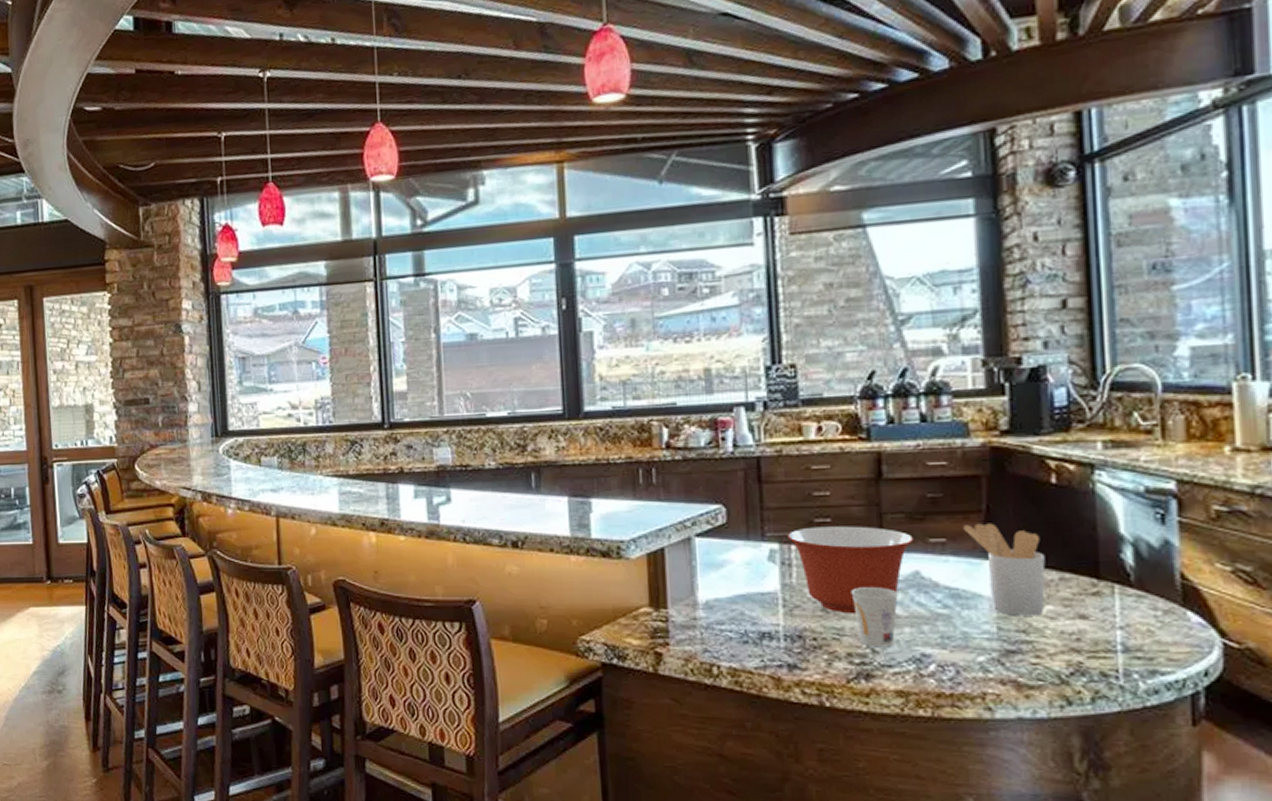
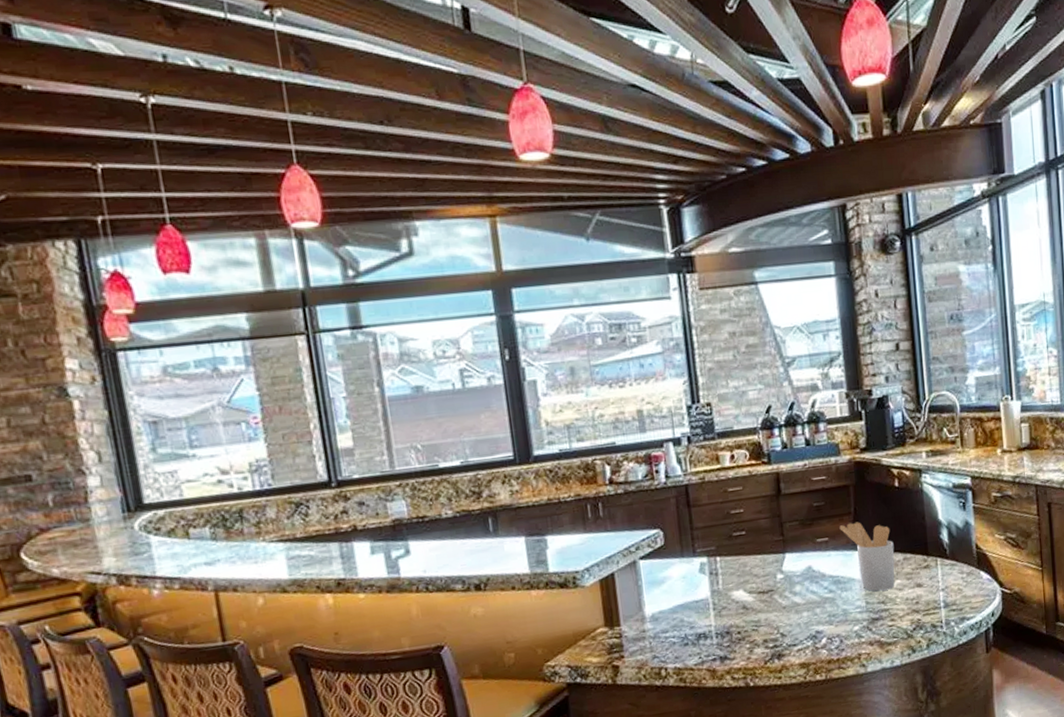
mixing bowl: present [788,526,913,614] -> none [713,534,806,608]
cup: present [851,587,898,648] -> none [763,582,798,632]

